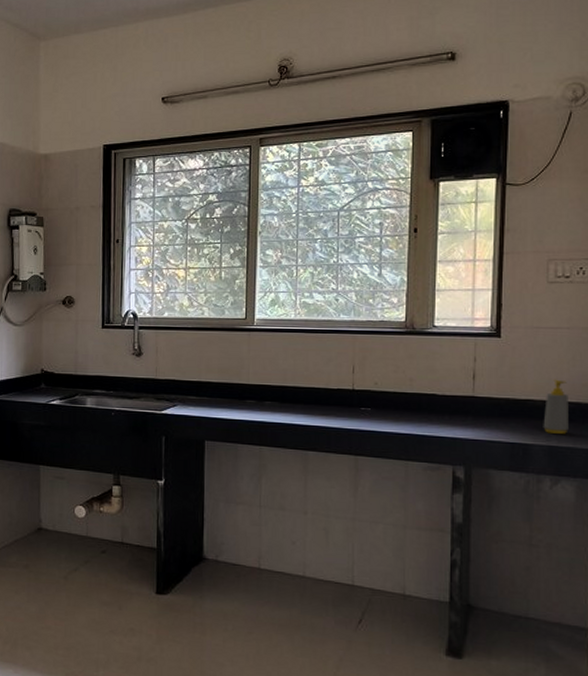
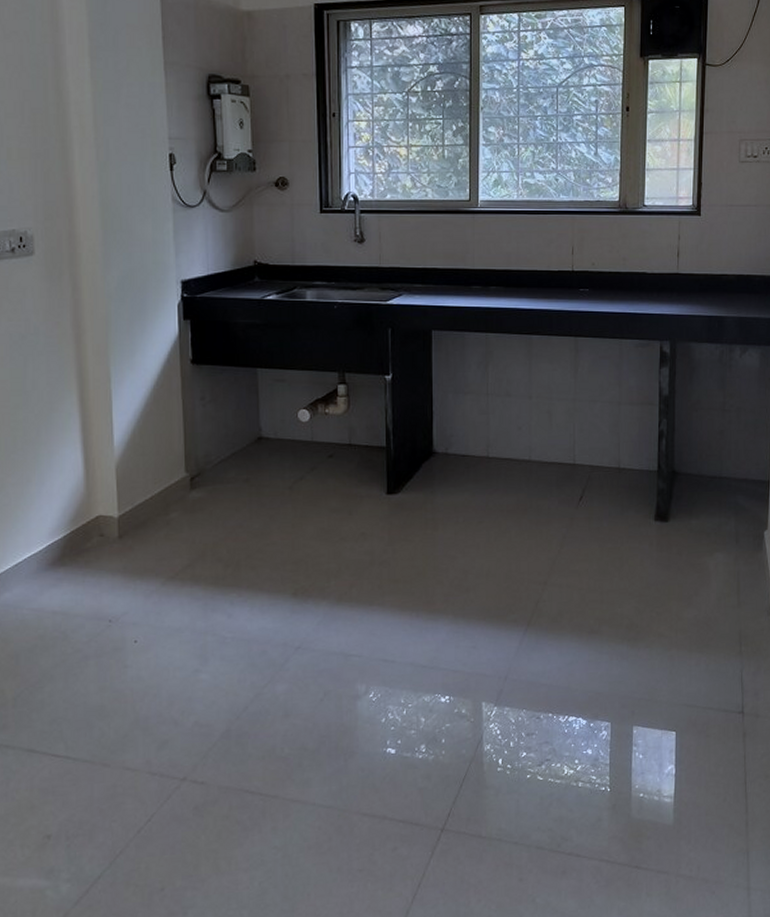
soap bottle: present [543,379,569,434] -> none [734,254,755,305]

